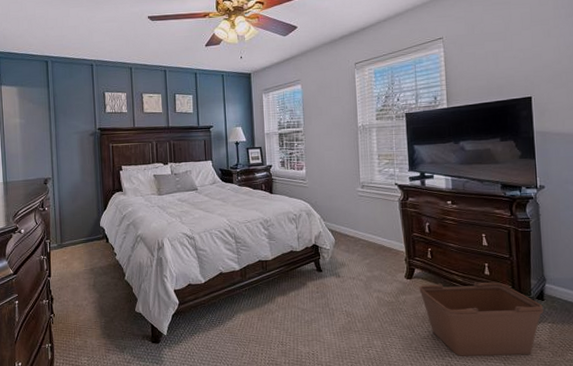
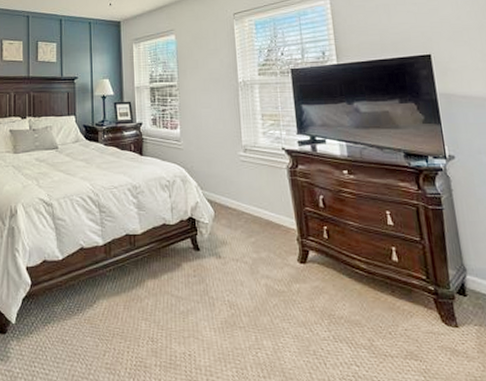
bicycle basket: present [419,282,544,356] -> none [315,270,468,367]

